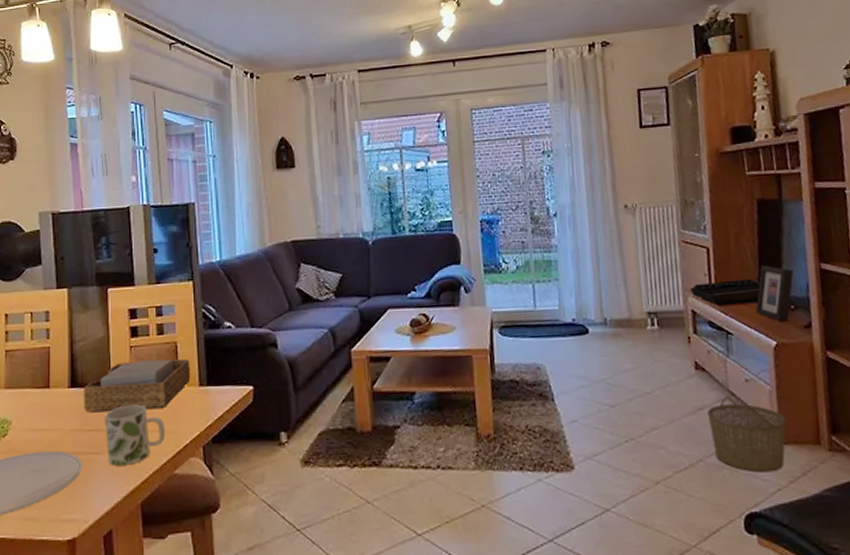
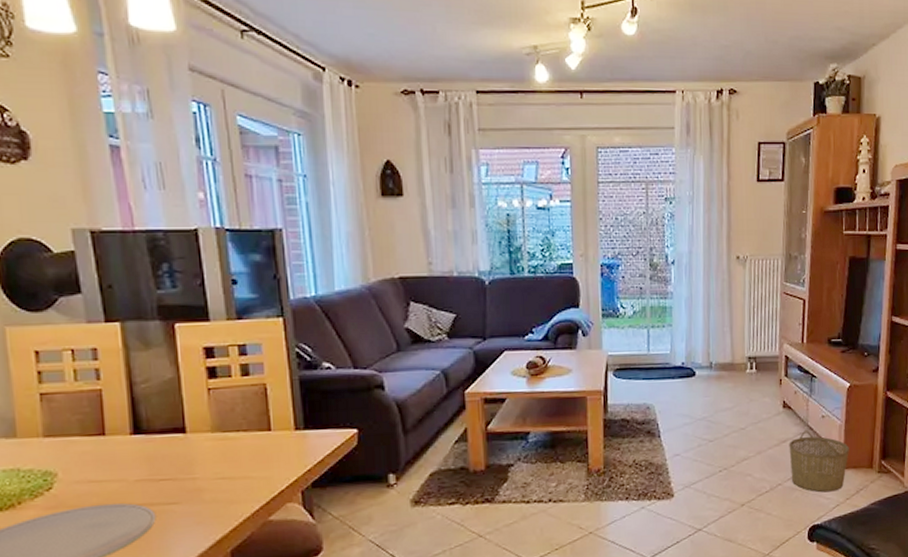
napkin holder: present [83,358,191,412] -> none [150,401,285,460]
mug: present [105,404,166,466] -> none [180,450,257,516]
video game console: present [689,279,761,307] -> none [785,328,844,353]
picture frame: present [755,265,794,322] -> none [837,317,870,367]

